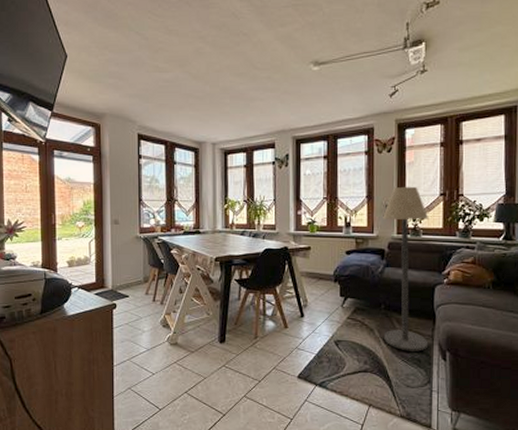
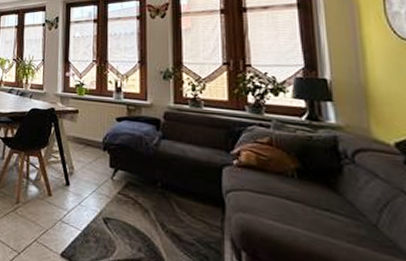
floor lamp: present [383,186,429,351] -> none [157,53,218,246]

